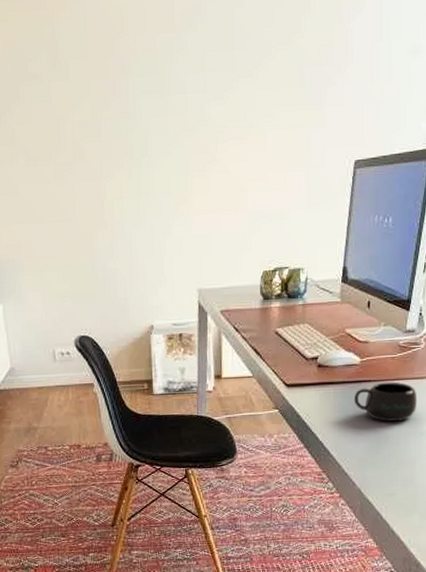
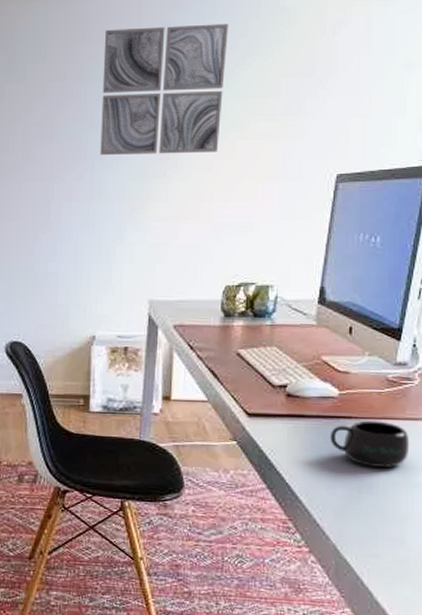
wall art: none [141,12,255,152] -> present [100,23,228,156]

